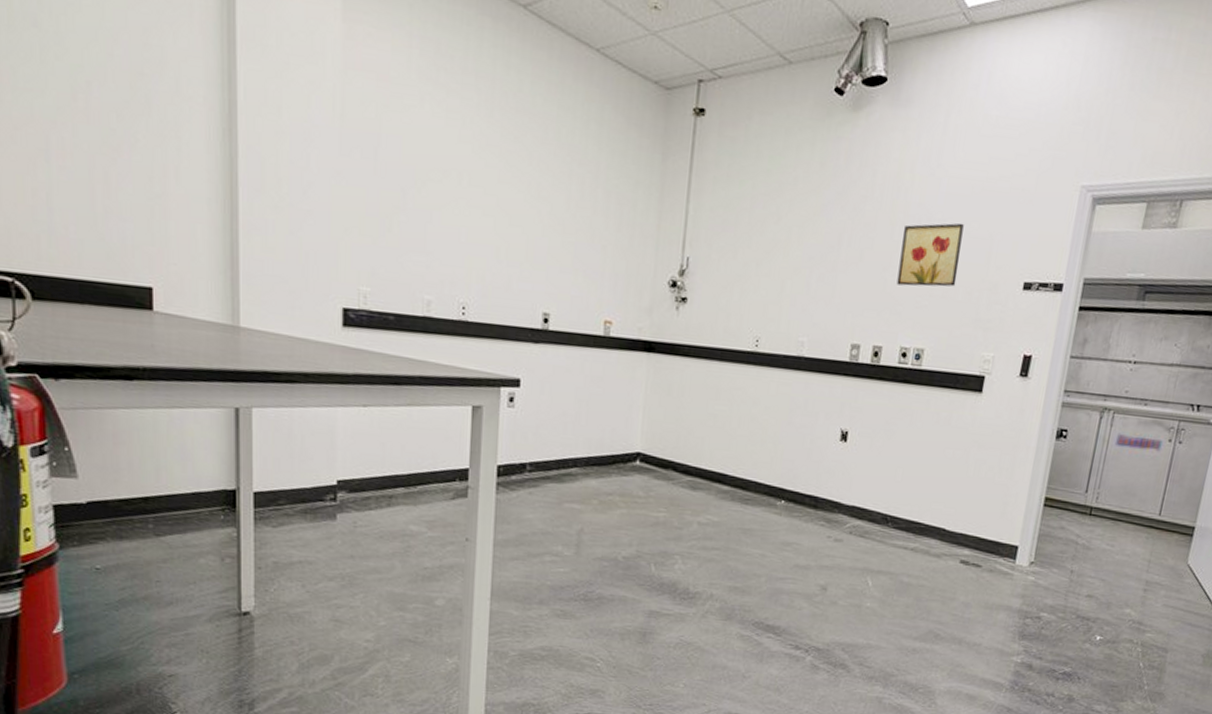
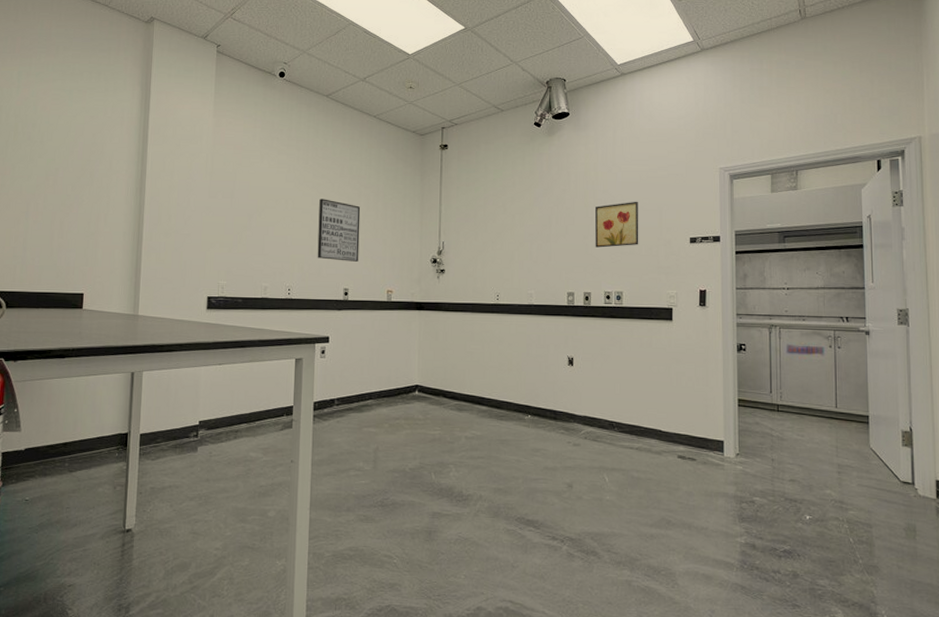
wall art: none [505,174,571,276] -> present [317,199,361,262]

